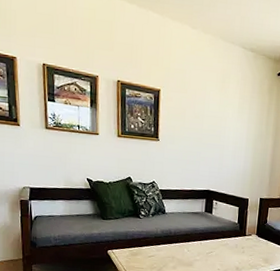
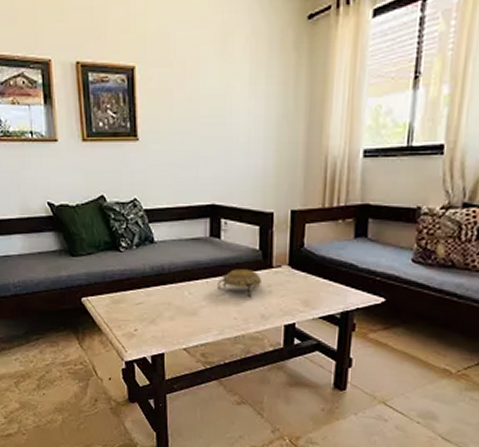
decorative bowl: none [208,235,238,255] -> present [217,269,261,298]

